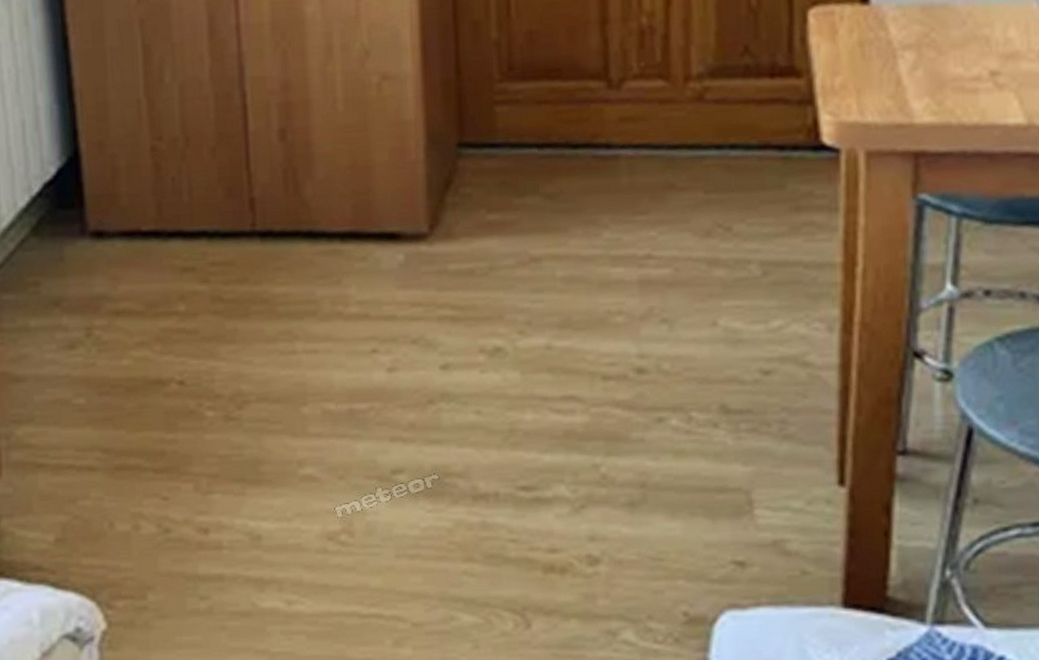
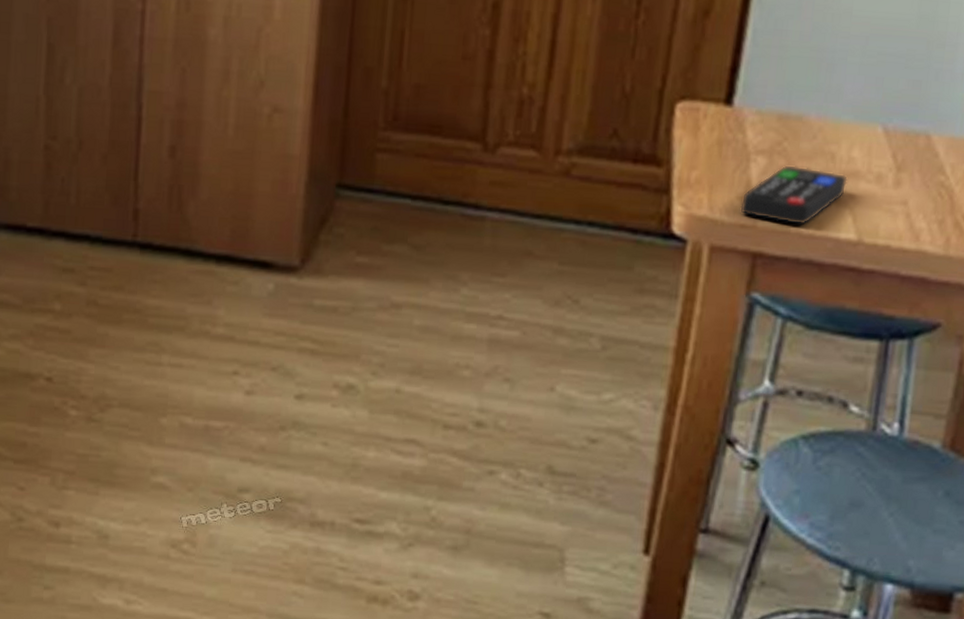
remote control: none [893,55,1007,117] -> present [740,166,847,226]

